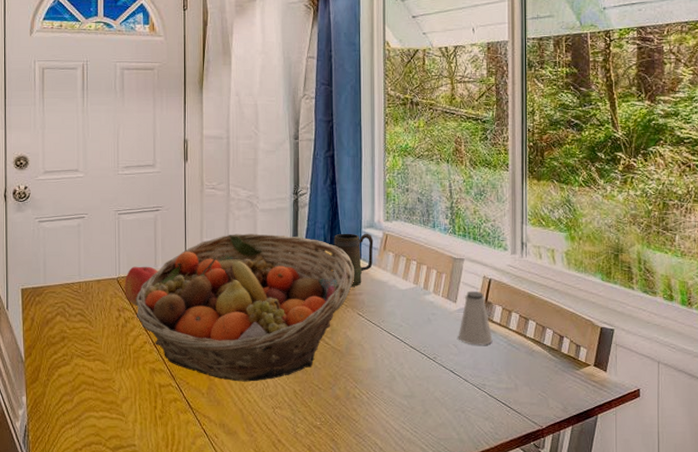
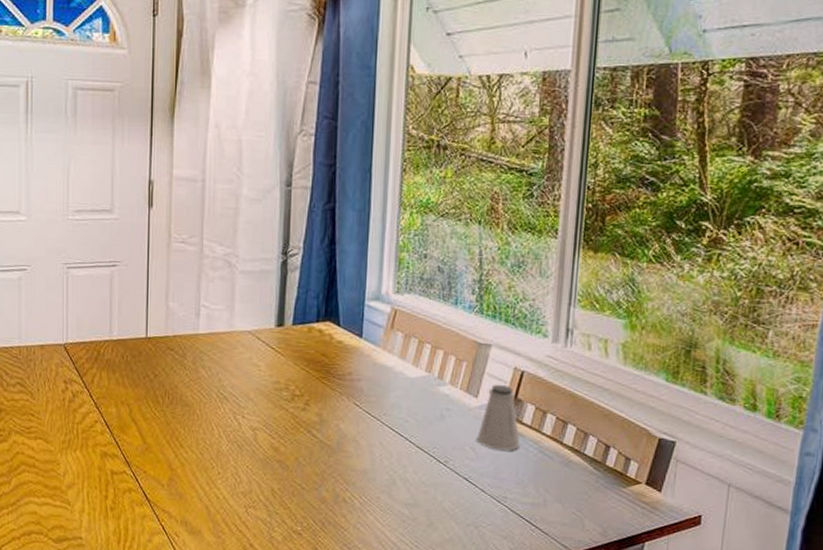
apple: present [124,266,158,307] -> none [73,331,113,380]
fruit basket: present [135,234,355,382] -> none [85,299,354,476]
mug: present [333,233,374,286] -> none [329,305,379,371]

